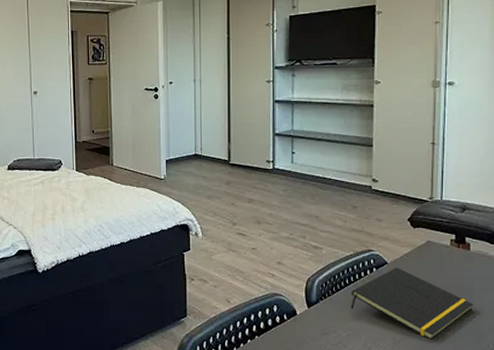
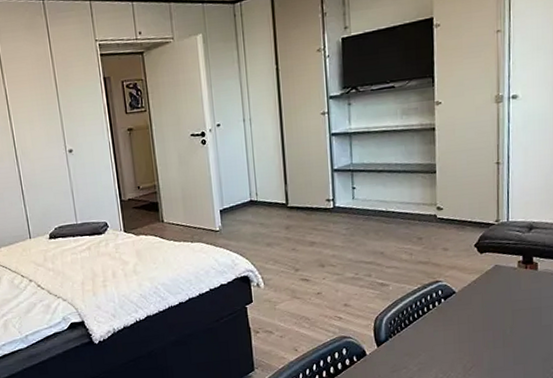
notepad: present [351,268,473,340] -> none [420,296,542,365]

